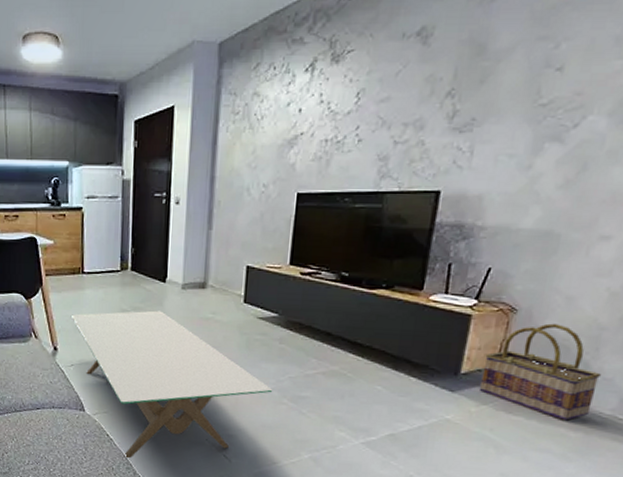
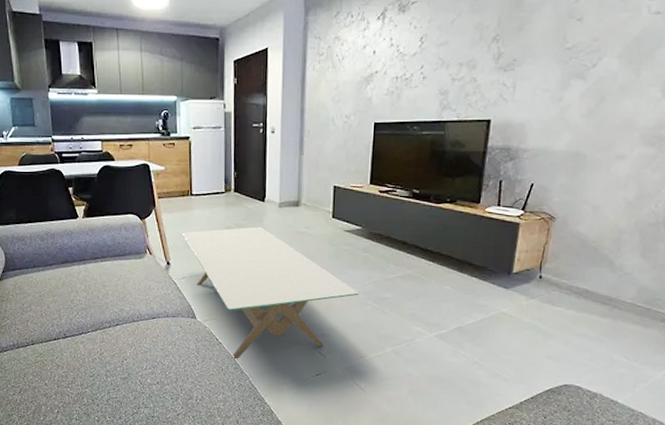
basket: present [480,323,601,421] -> none [529,228,622,309]

